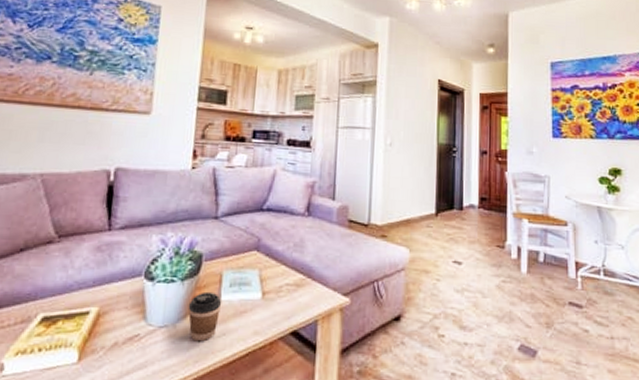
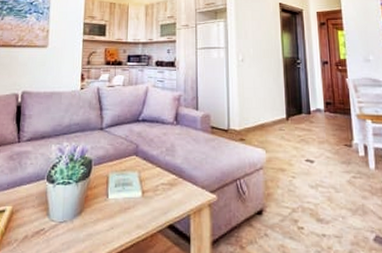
coffee cup: present [188,291,222,342] -> none [82,191,110,235]

